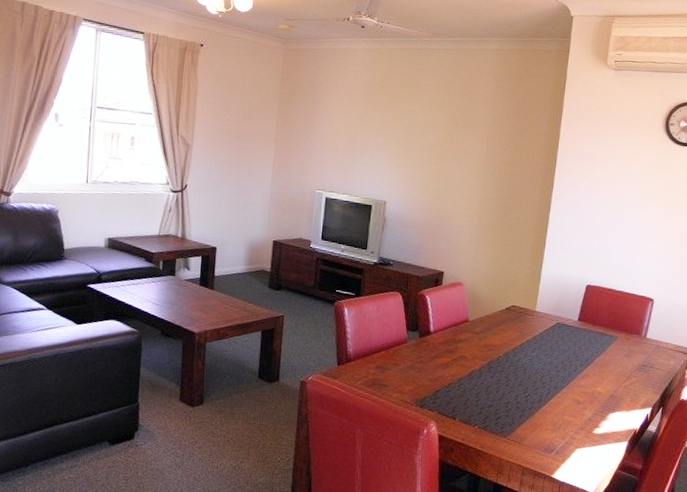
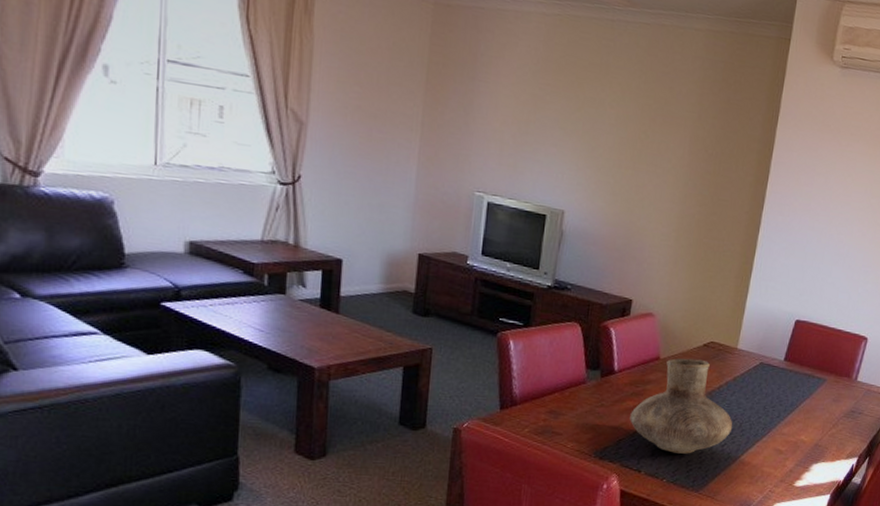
vase: none [445,320,535,404] -> present [630,358,733,454]

